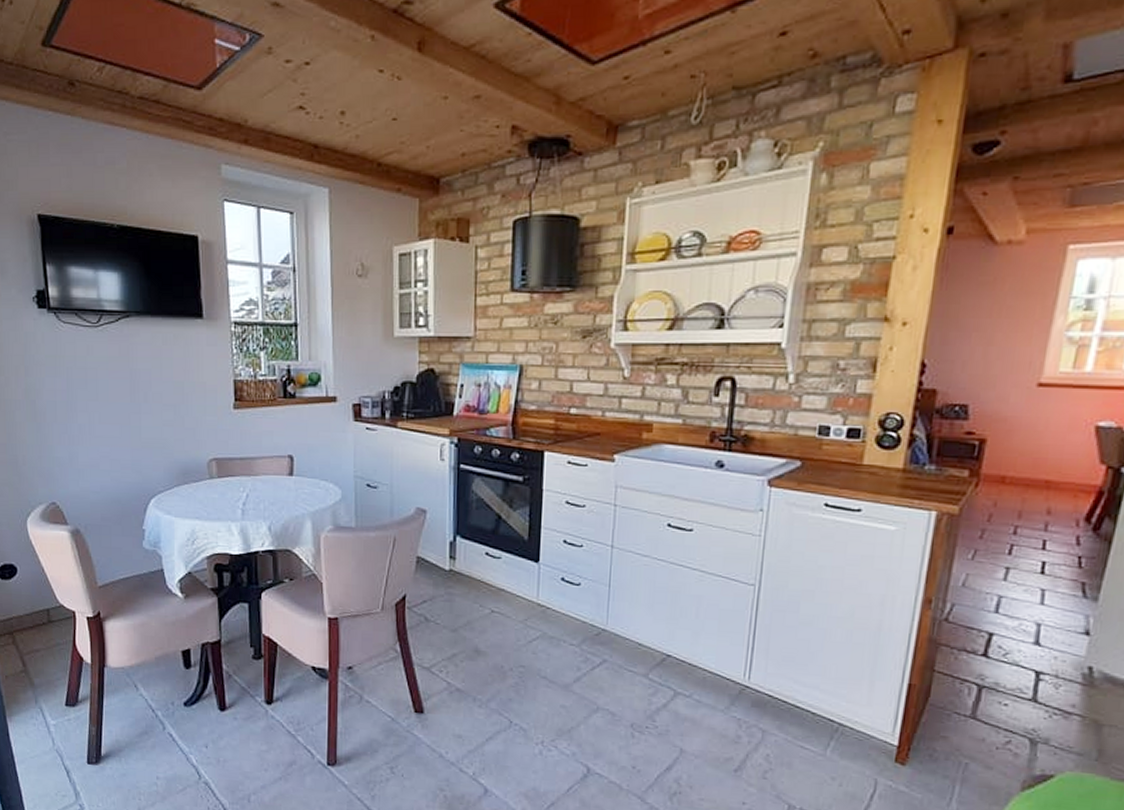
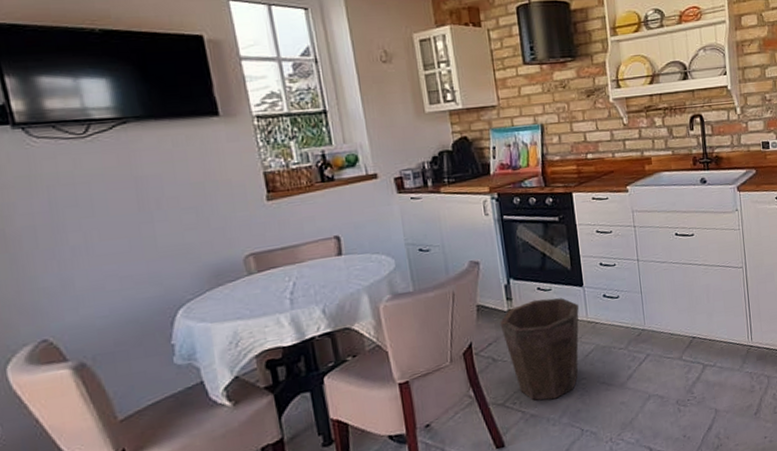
waste bin: none [438,565,531,680] -> present [500,298,579,401]

